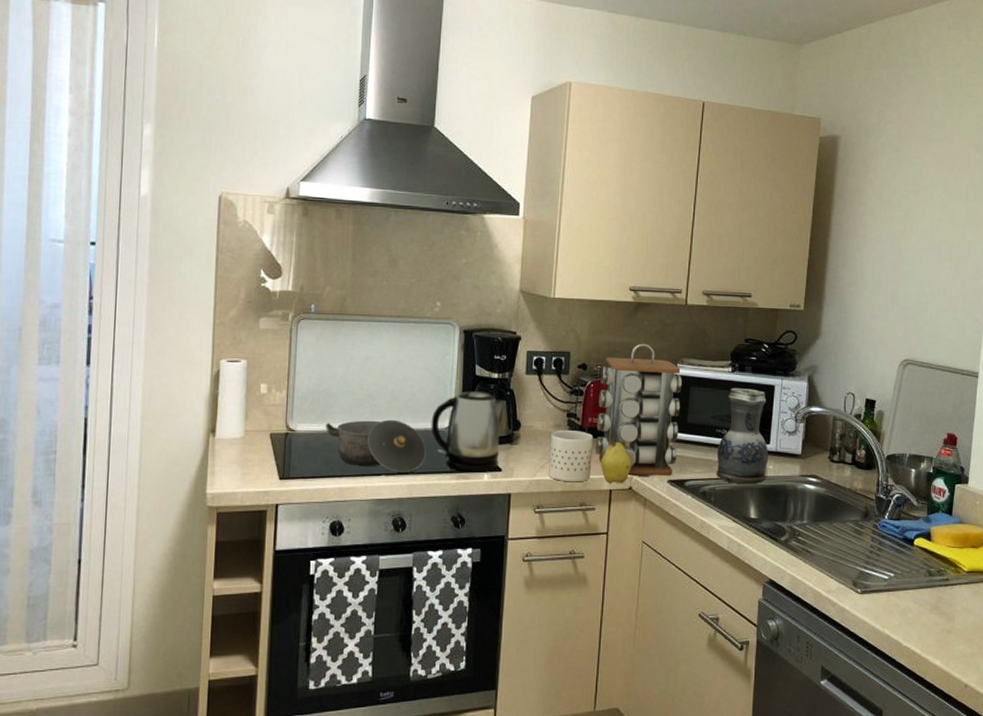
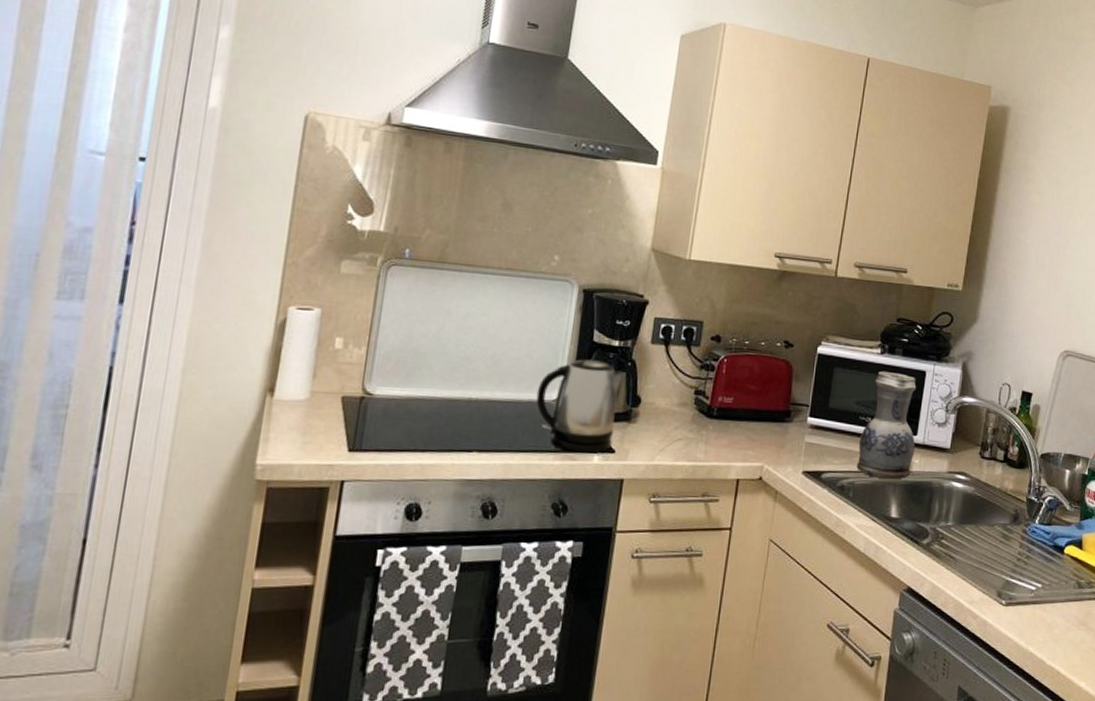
cooking pot: present [326,419,426,473] -> none [410,386,529,450]
mug: present [549,430,594,482] -> none [669,409,723,470]
spice rack: present [595,343,682,476] -> none [723,316,826,467]
fruit: present [600,441,632,483] -> none [728,424,764,472]

